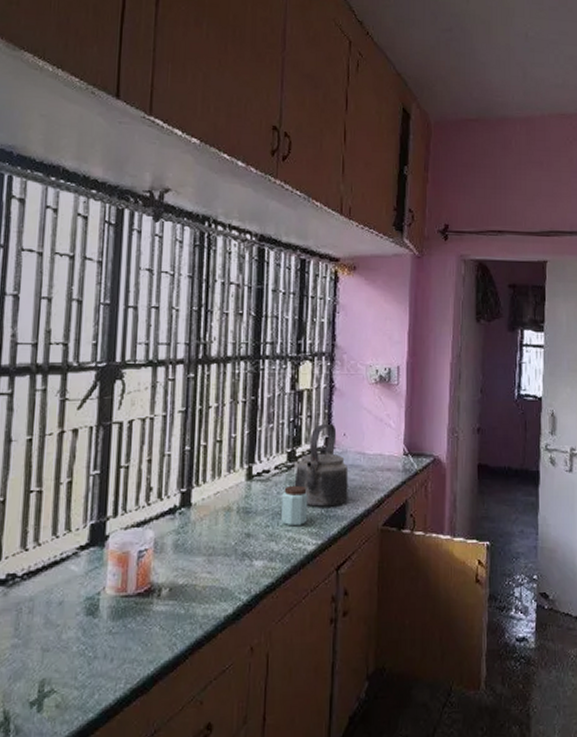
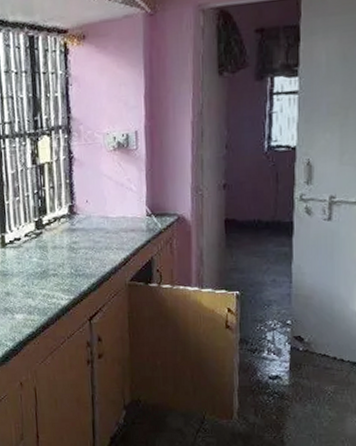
peanut butter: present [282,485,308,527] -> none [34,249,59,285]
kettle: present [294,423,349,507] -> none [43,192,95,268]

